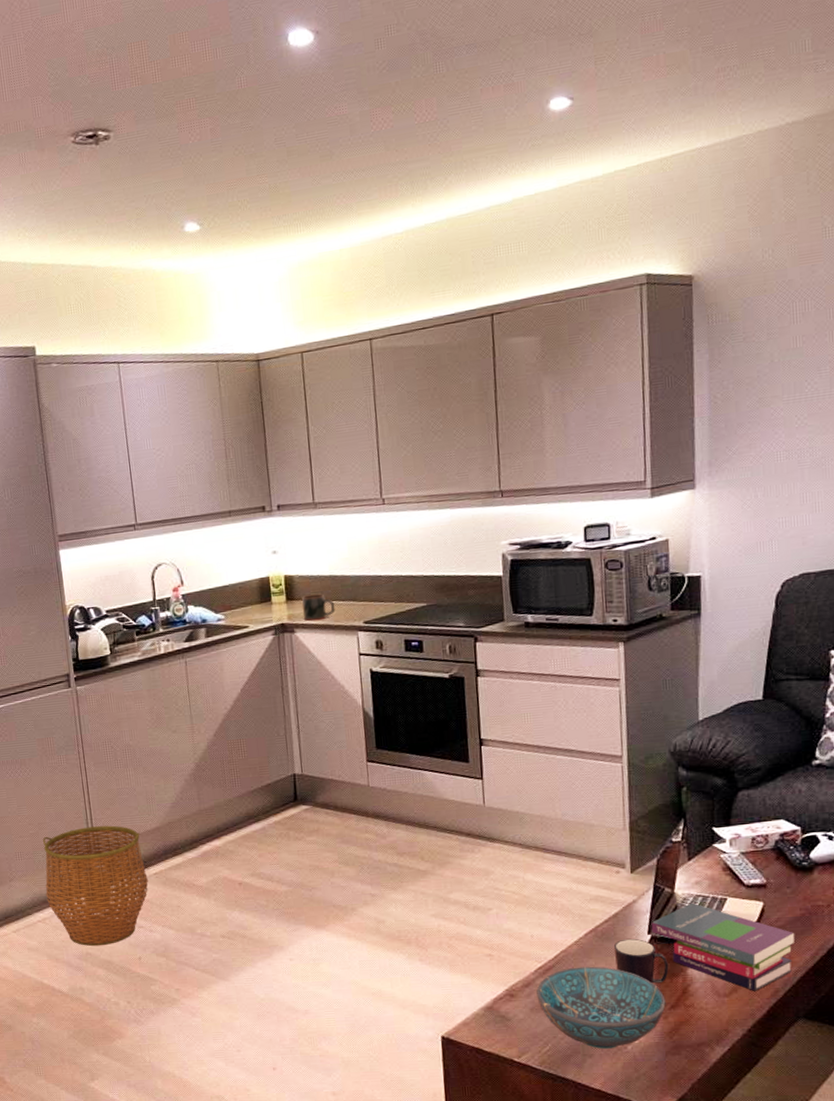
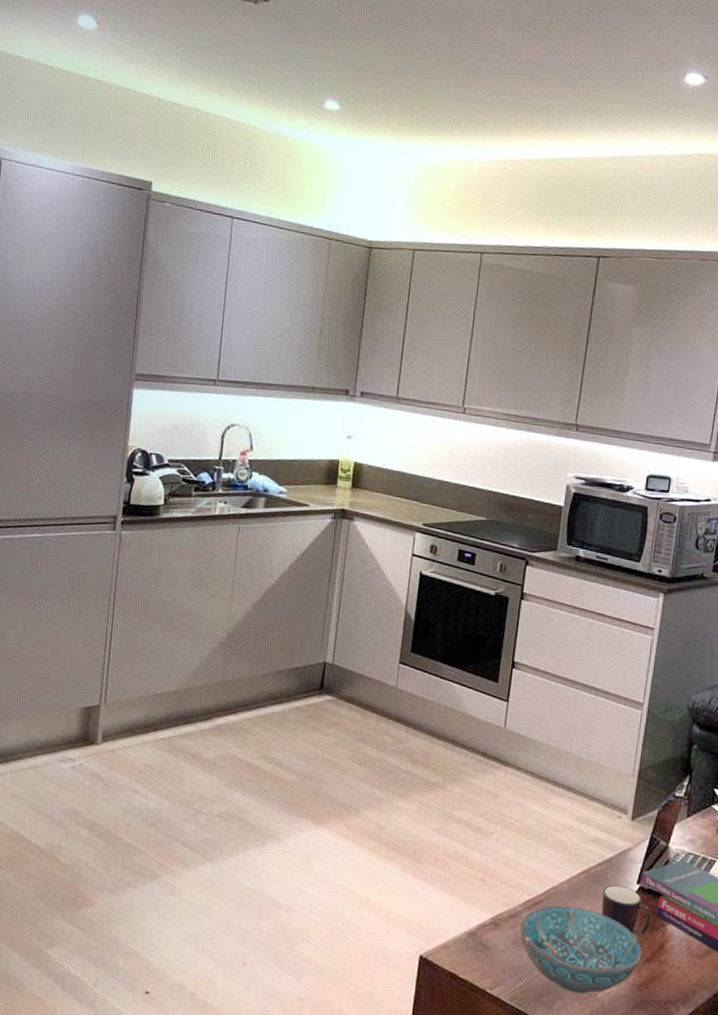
basket: present [43,825,148,946] -> none [42,677,156,805]
mug: present [301,594,336,622] -> none [365,486,398,514]

